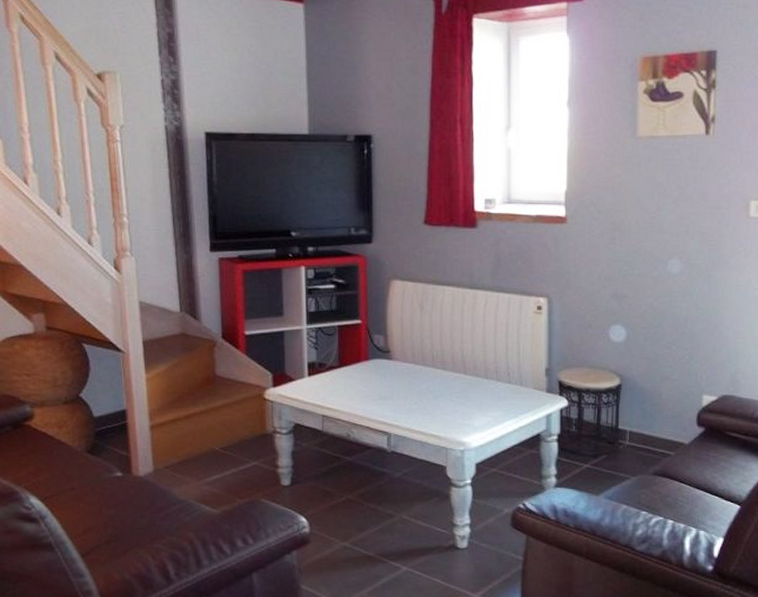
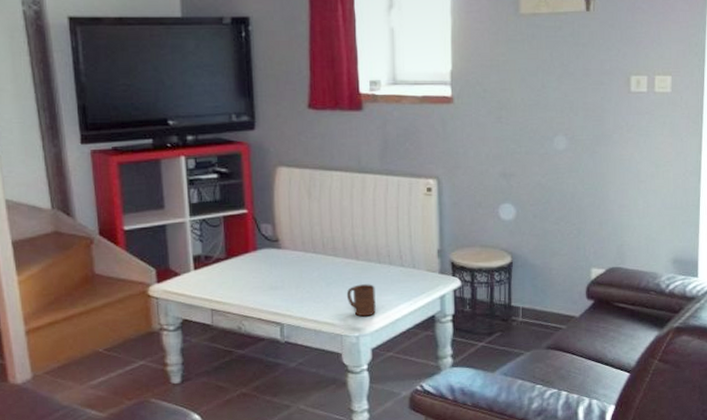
cup: none [453,399,482,431] -> present [346,284,376,317]

